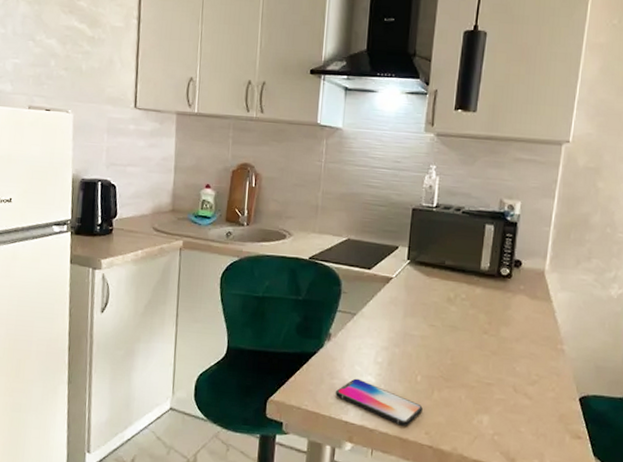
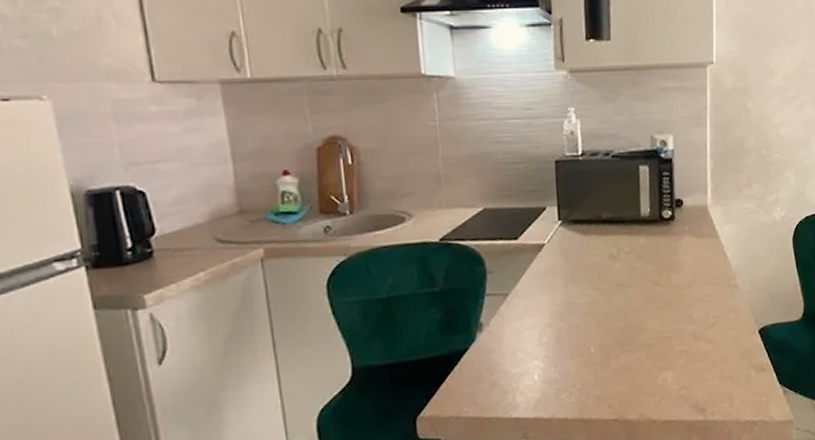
smartphone: present [336,378,423,426] -> none [499,366,602,406]

